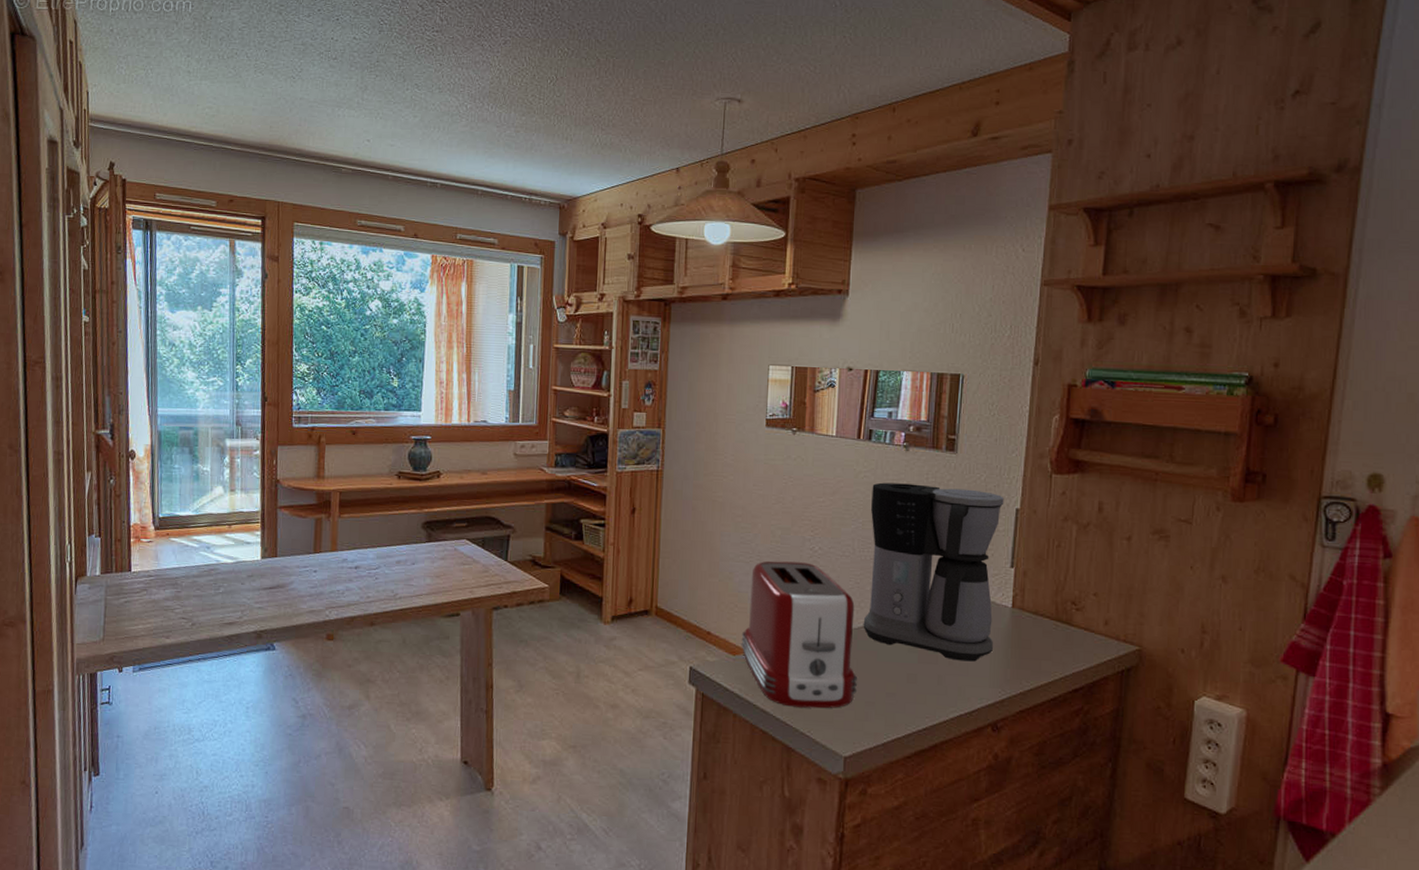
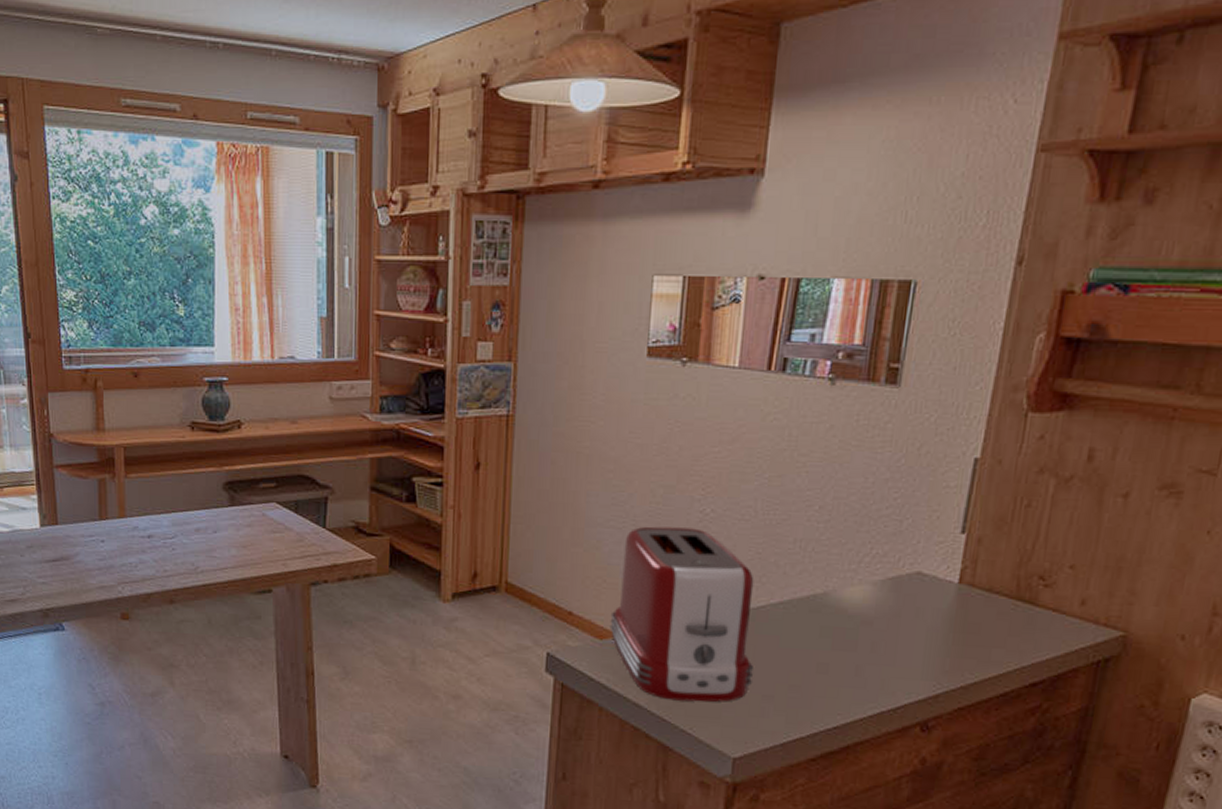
coffee maker: present [863,482,1004,662] -> none [763,426,960,649]

